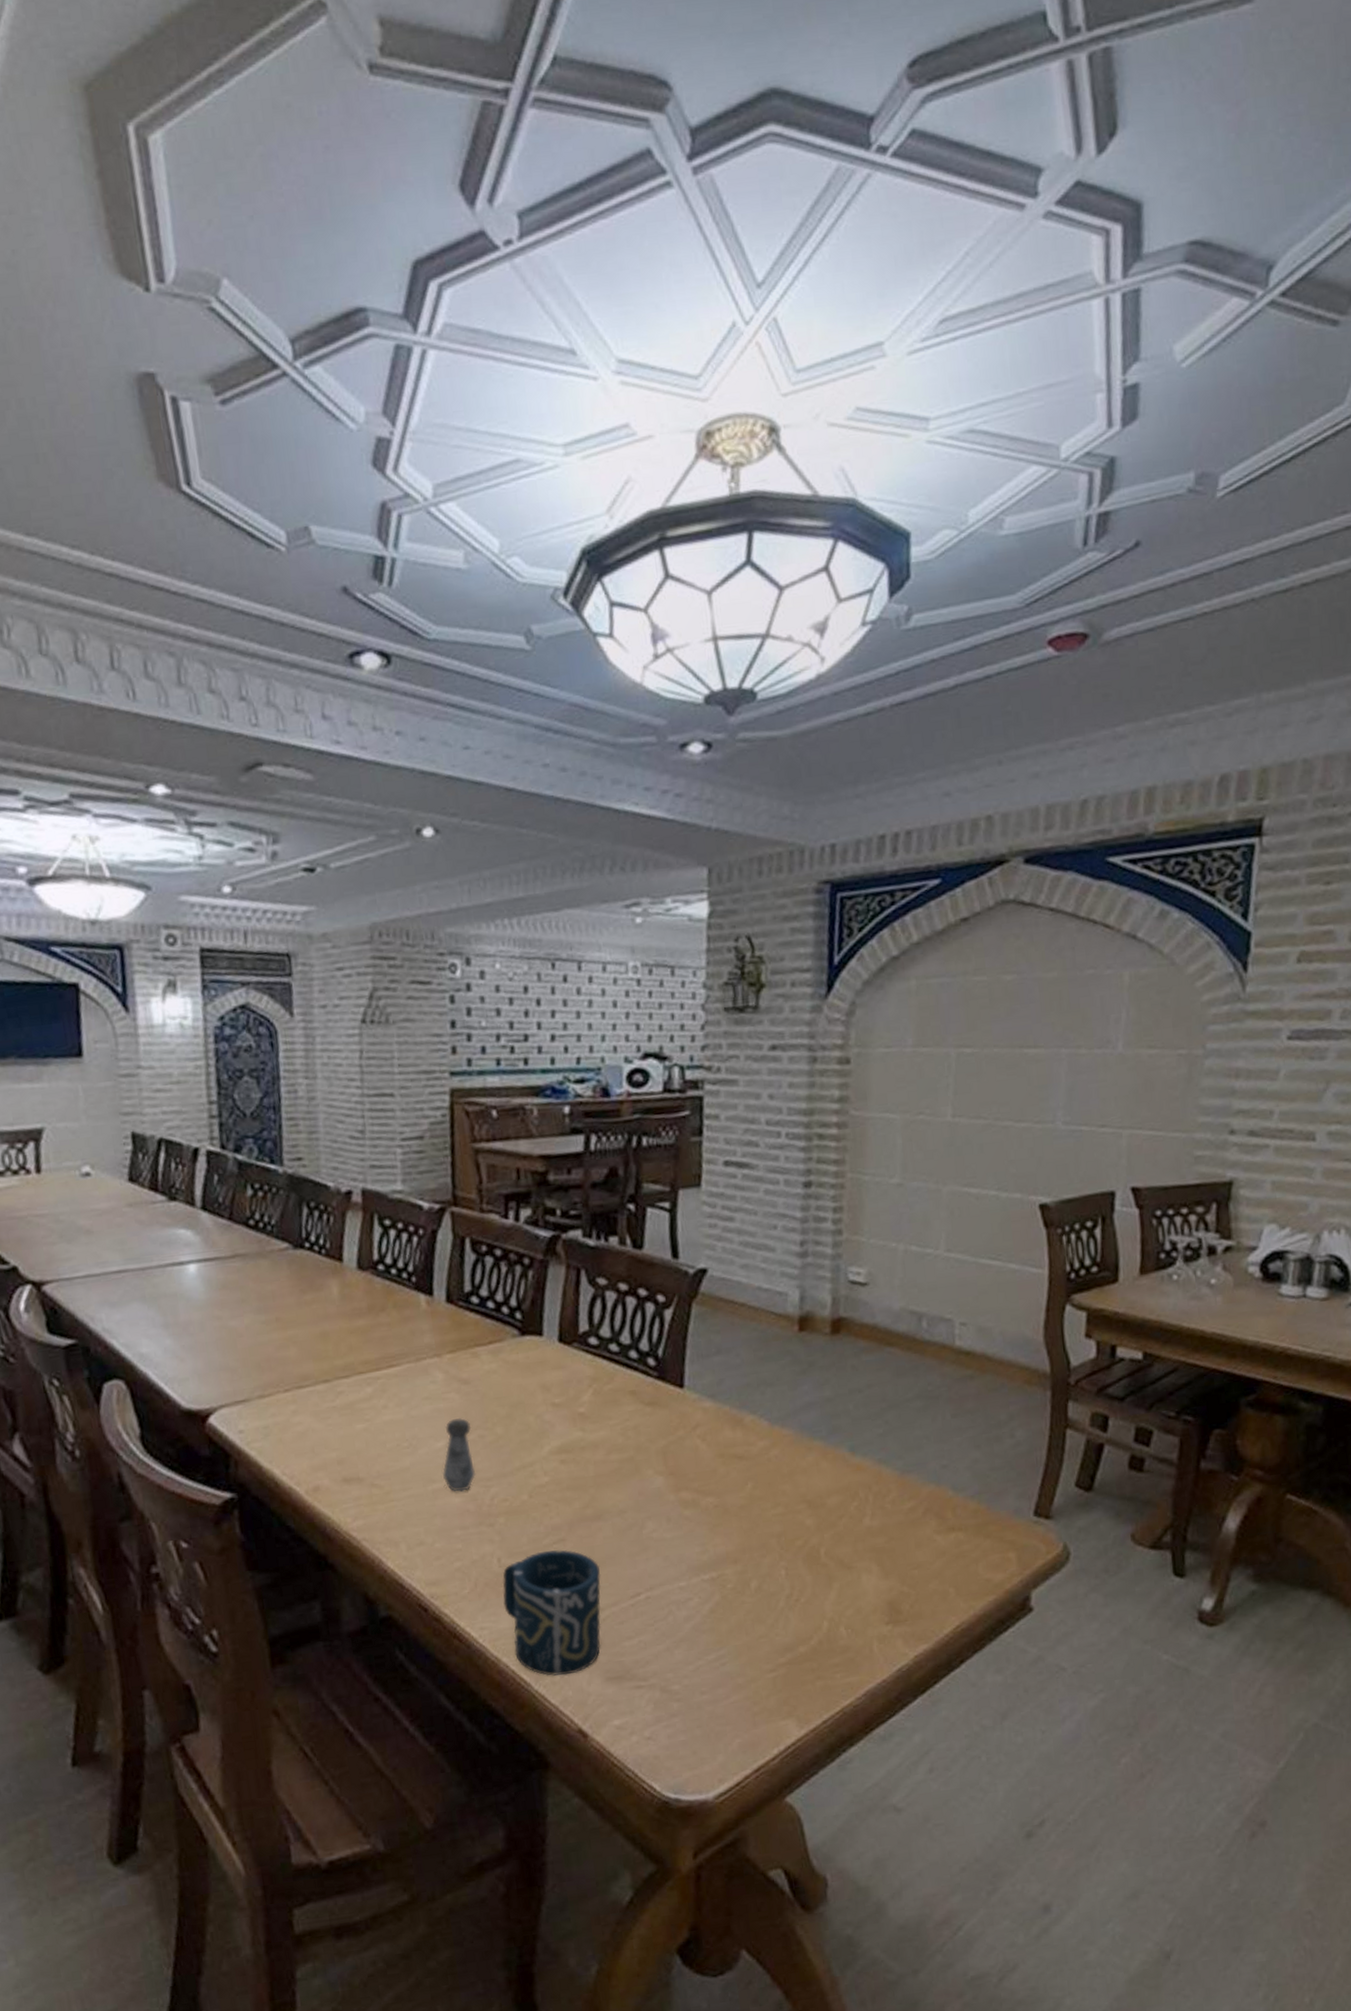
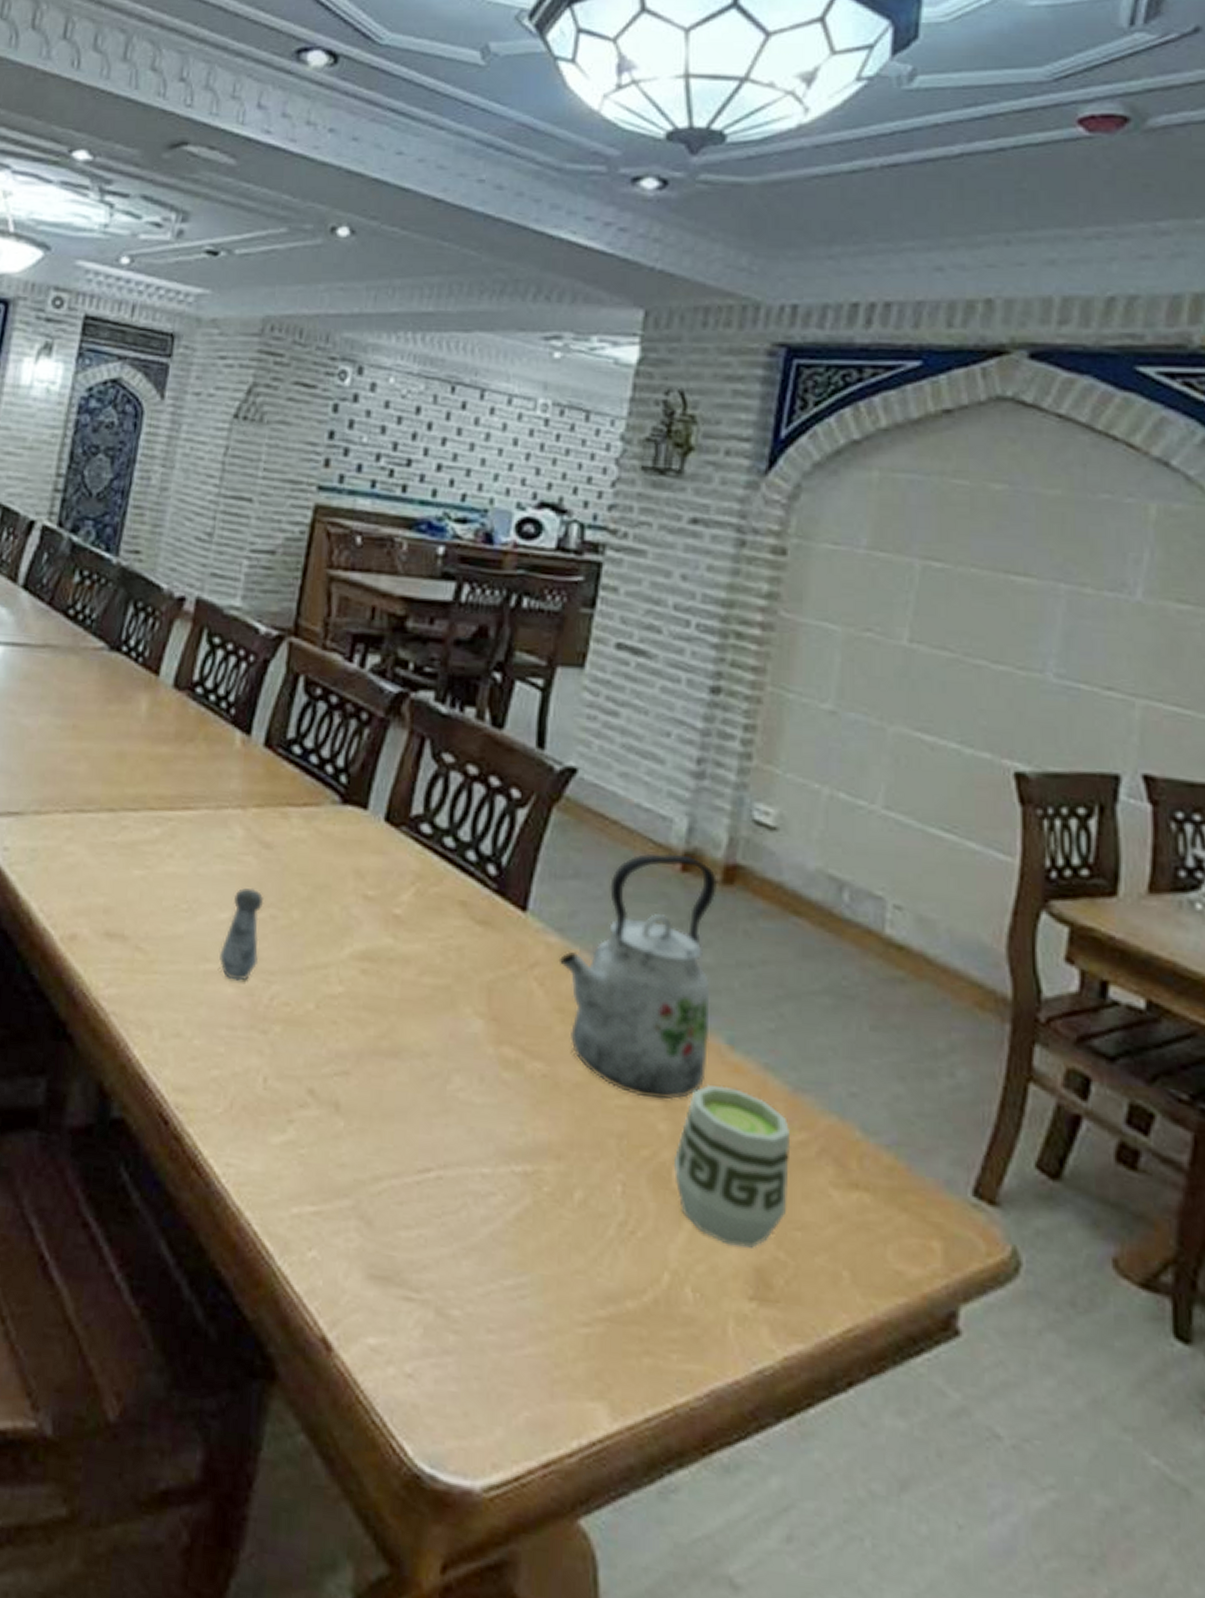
cup: present [502,1549,601,1676] -> none [259,1080,387,1257]
kettle: none [714,1318,837,1505] -> present [558,853,718,1100]
cup: none [820,1482,906,1592] -> present [673,1084,791,1248]

